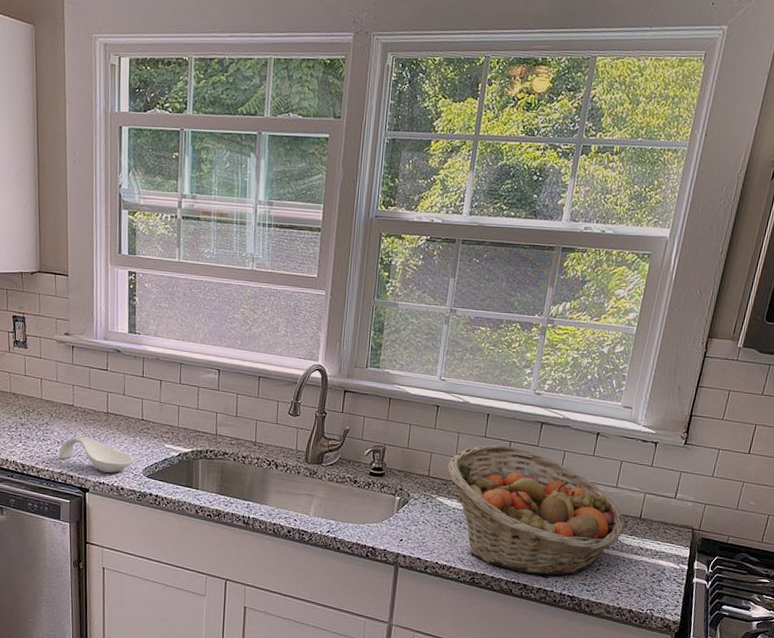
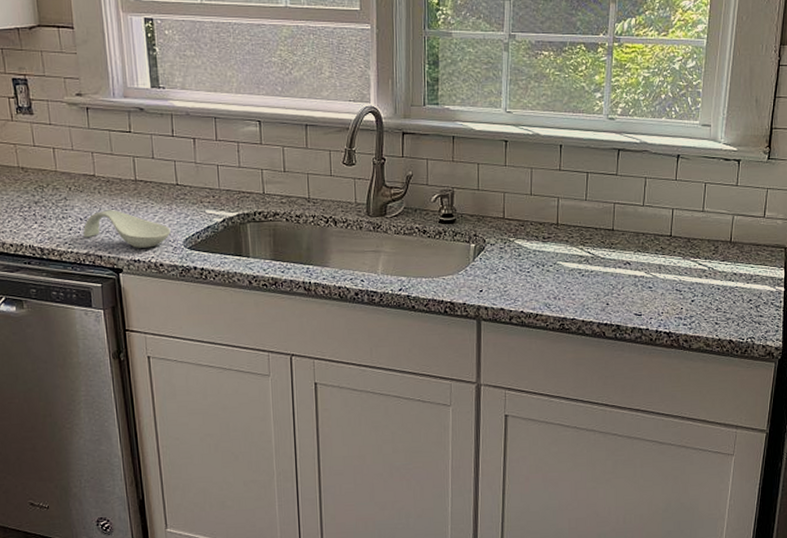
fruit basket: present [448,444,625,576] -> none [523,177,715,314]

